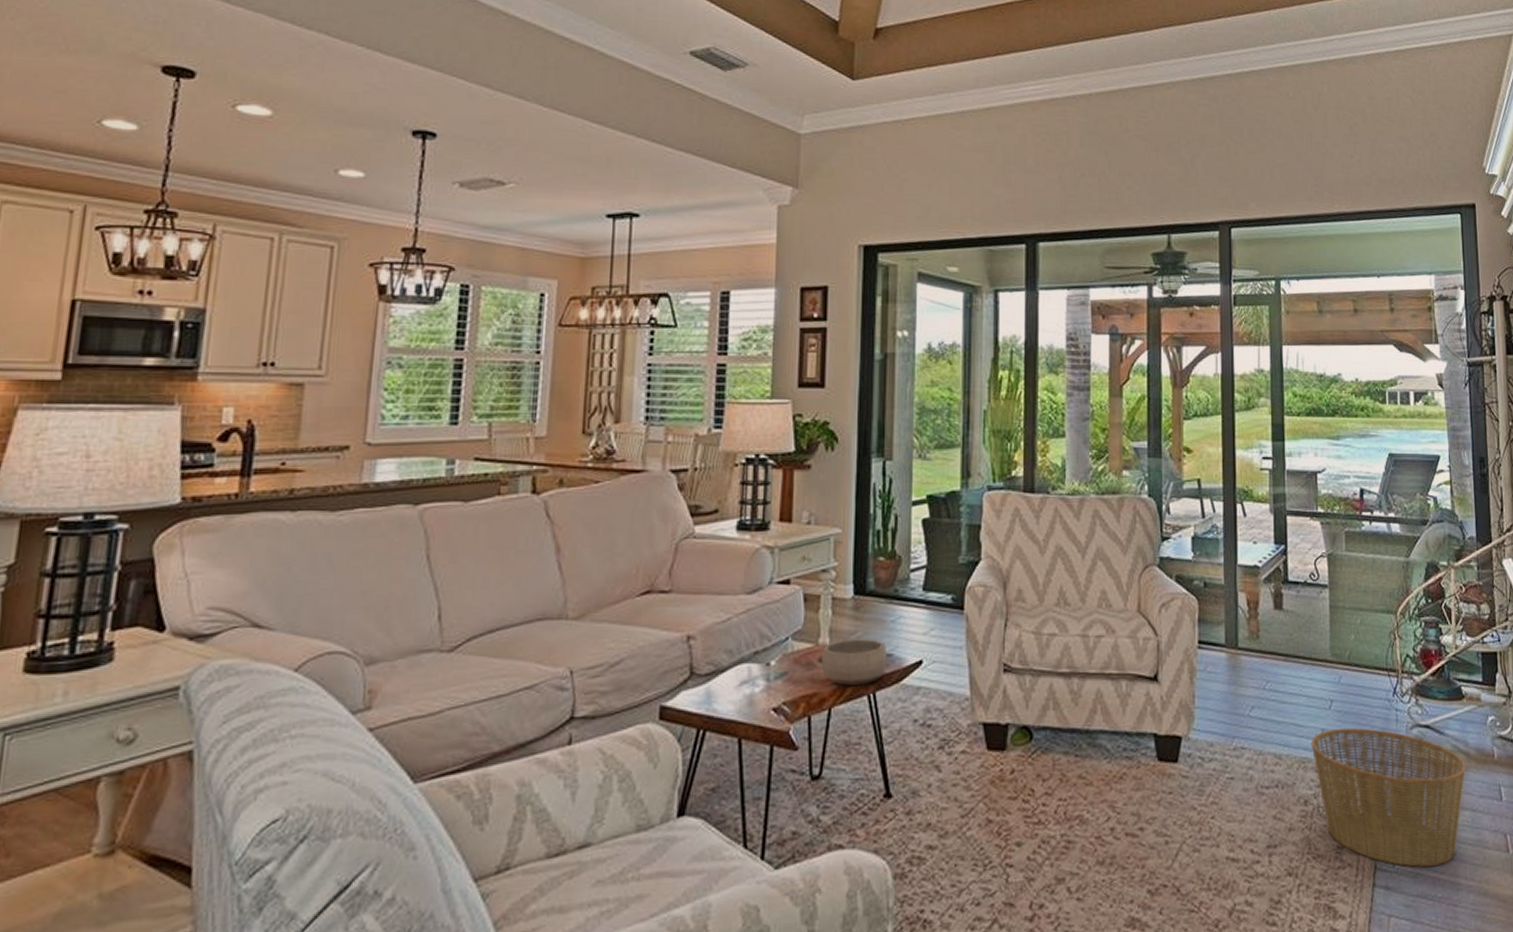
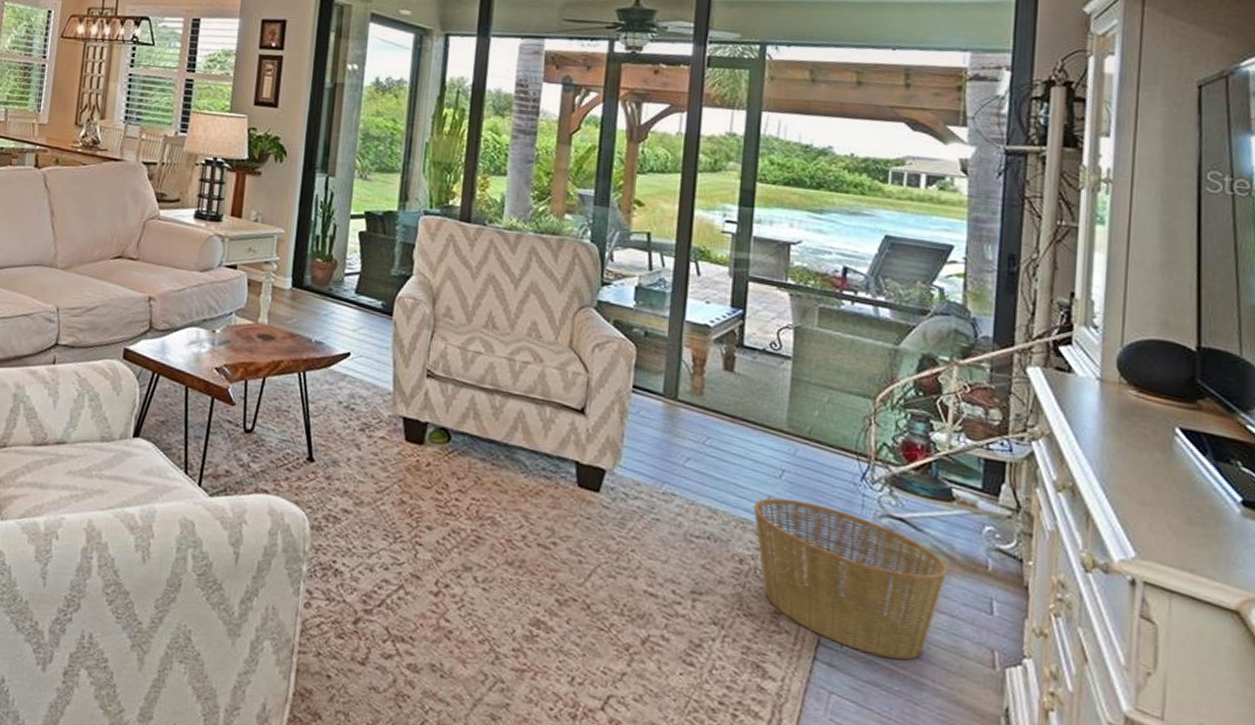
decorative bowl: present [821,639,888,686] -> none [259,323,319,364]

